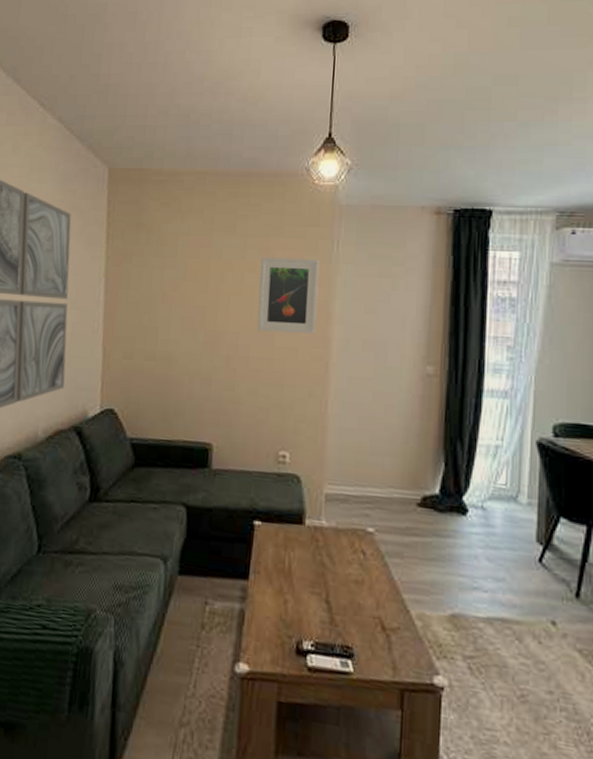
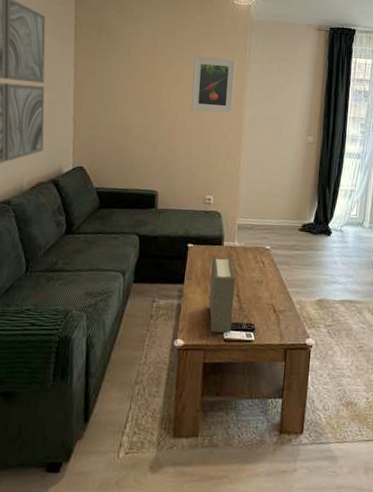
book: none [285,539,324,658] -> present [209,255,236,333]

